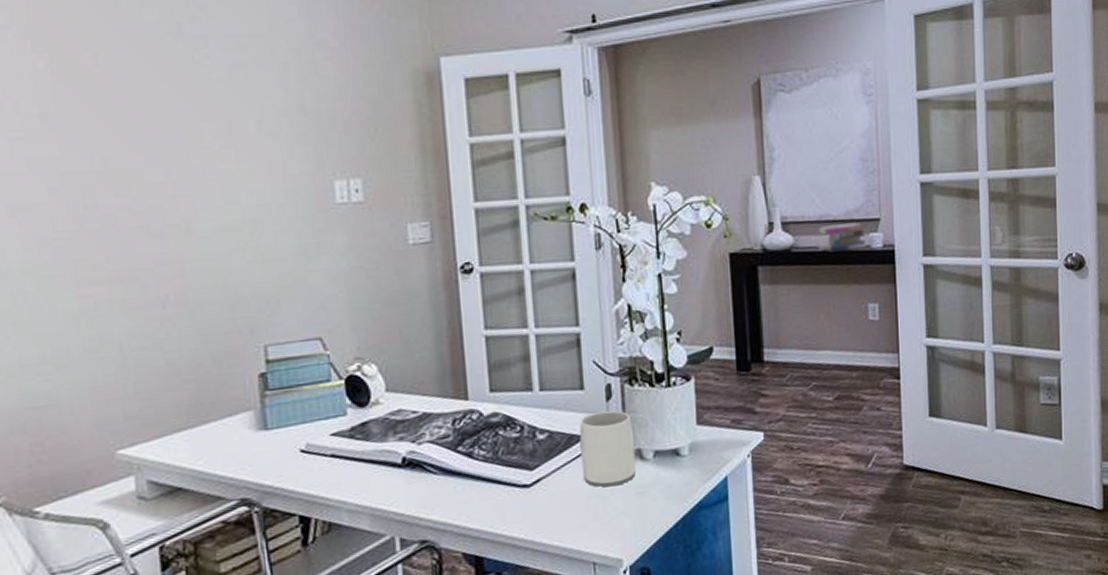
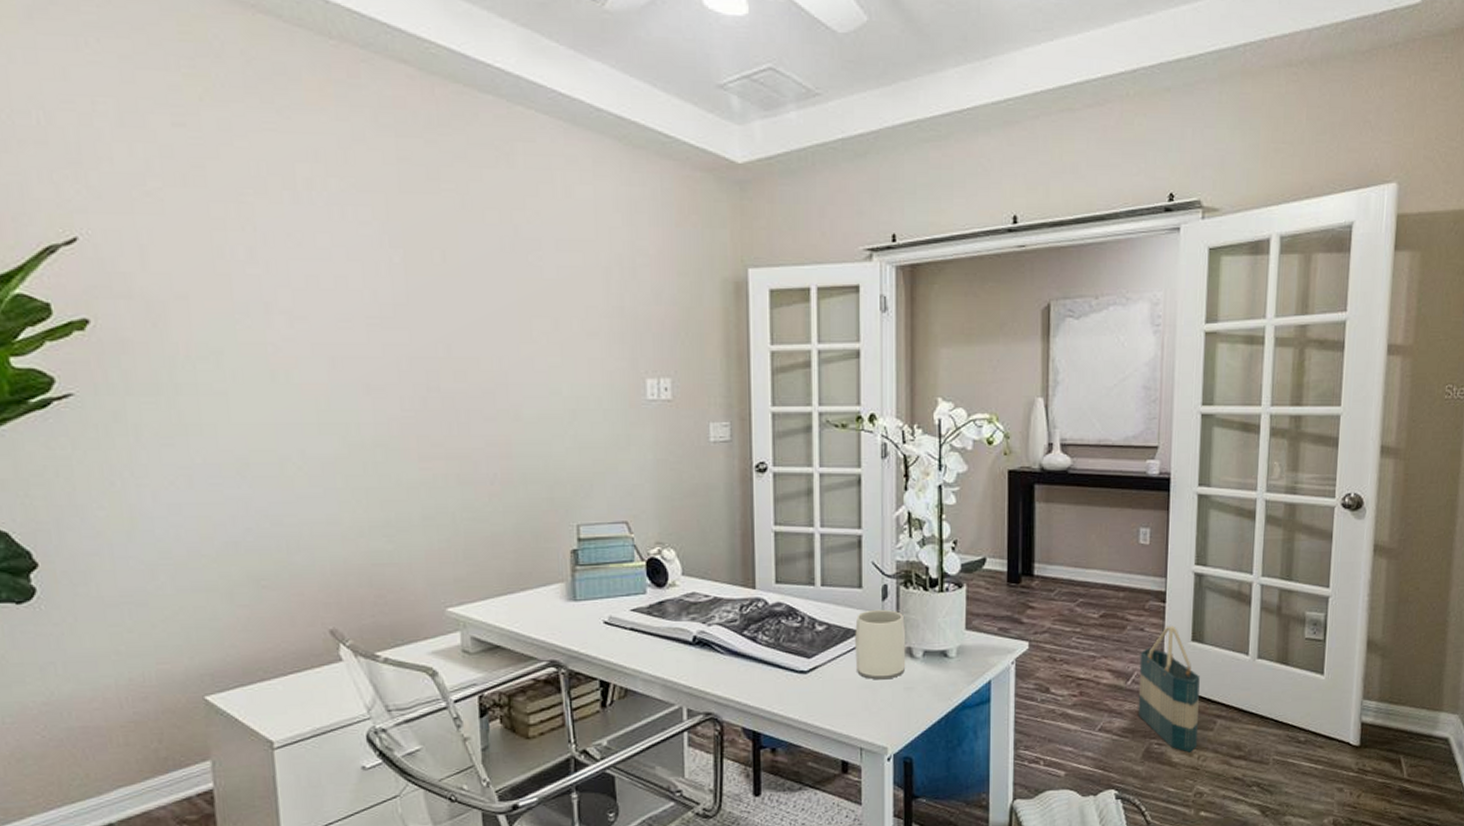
books: present [816,222,867,252] -> none [1093,448,1143,476]
tote bag: none [878,402,944,533] -> present [1137,625,1200,752]

